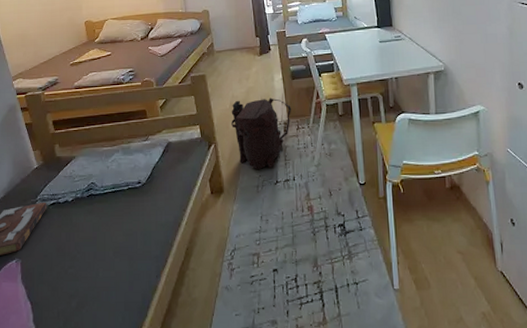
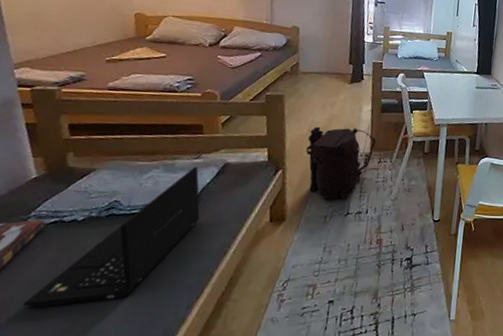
laptop: none [41,147,155,277] -> present [22,166,200,308]

